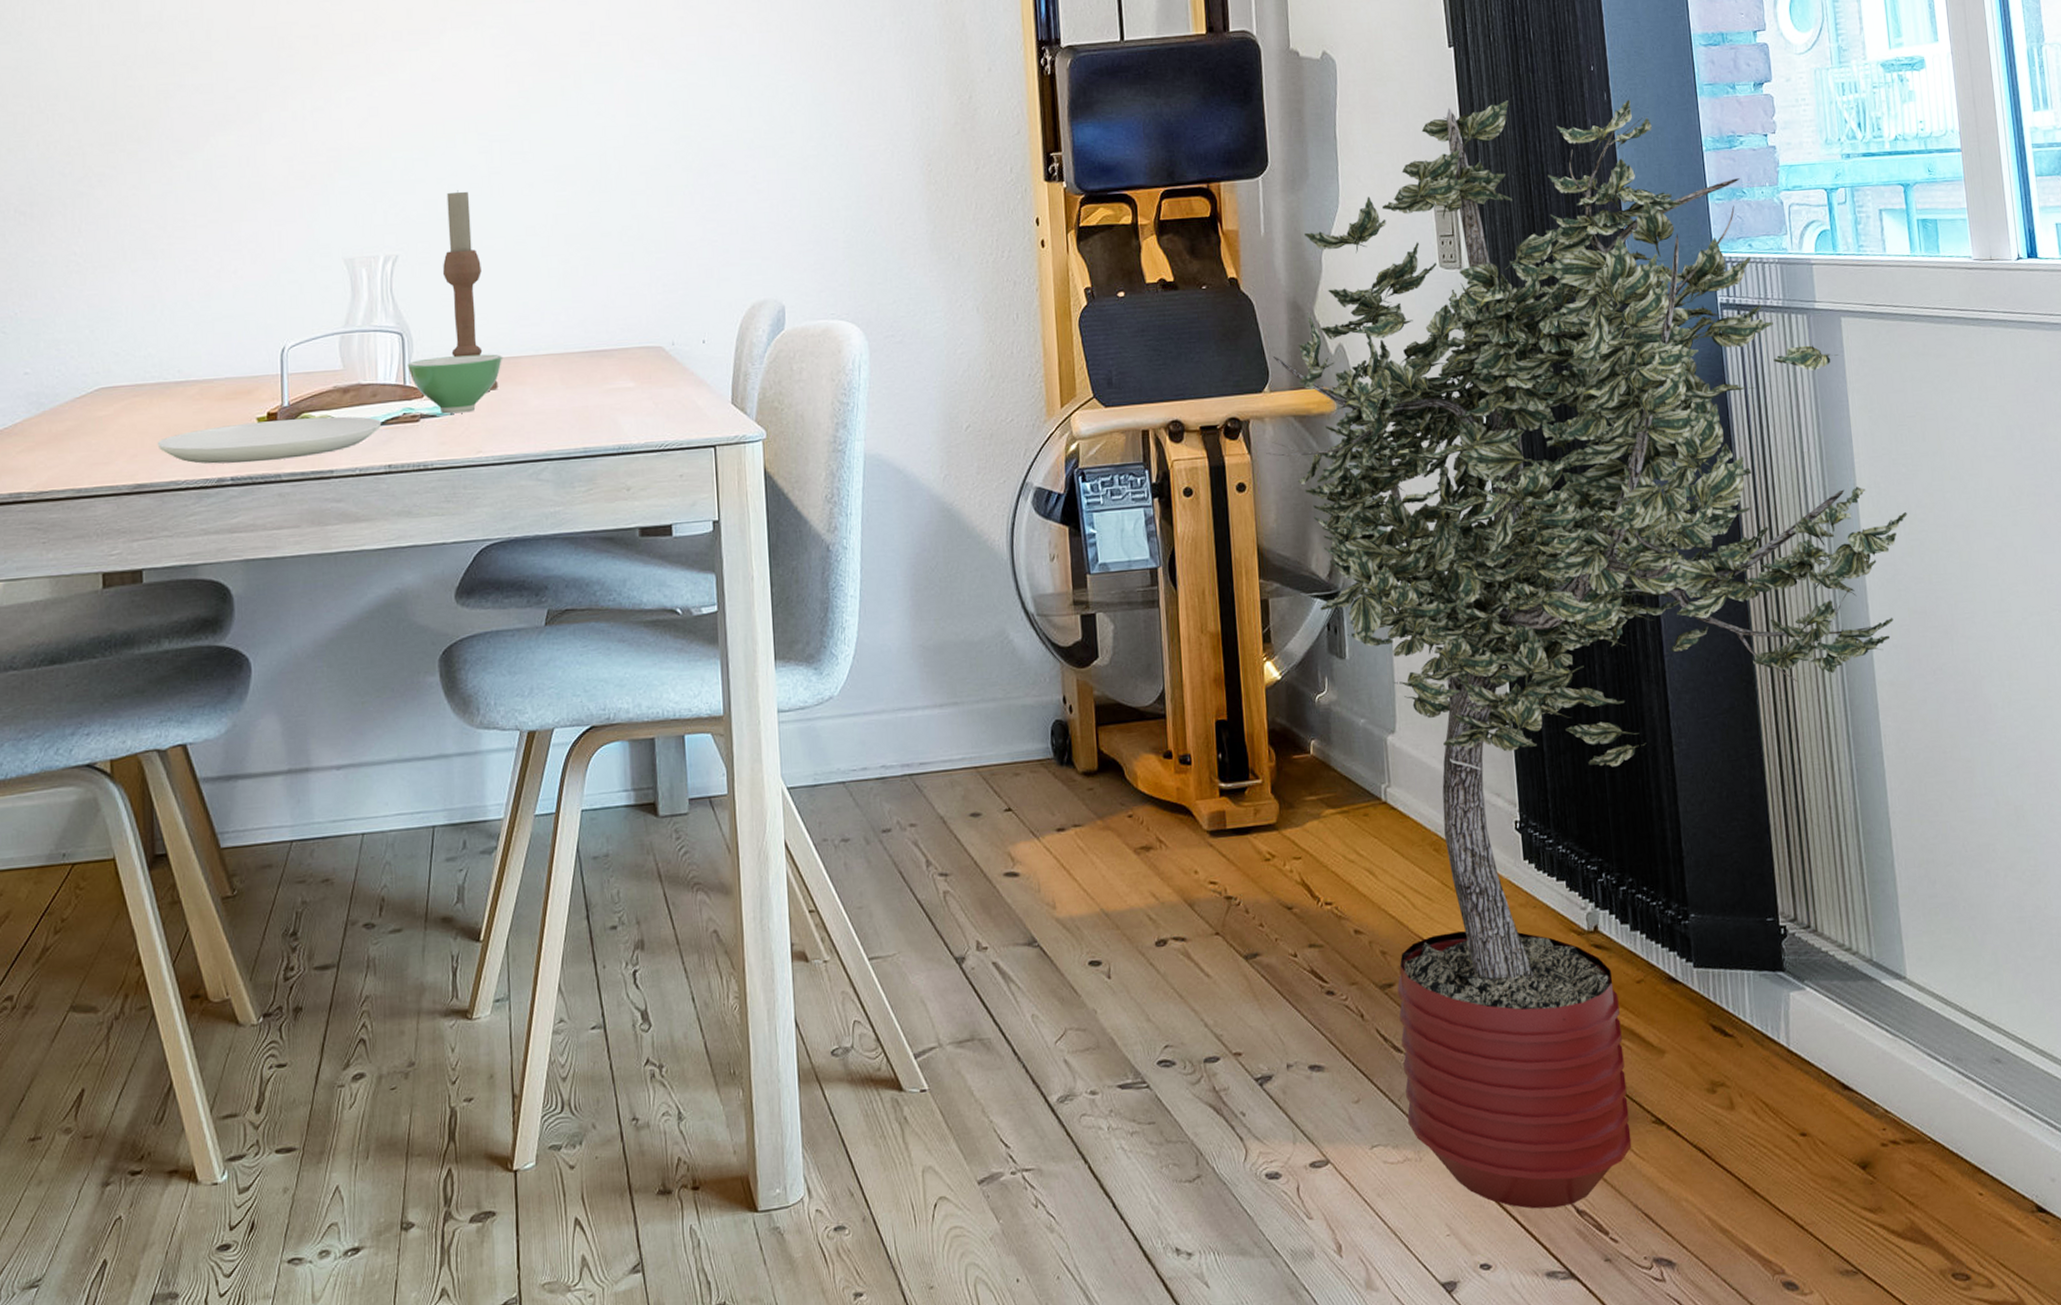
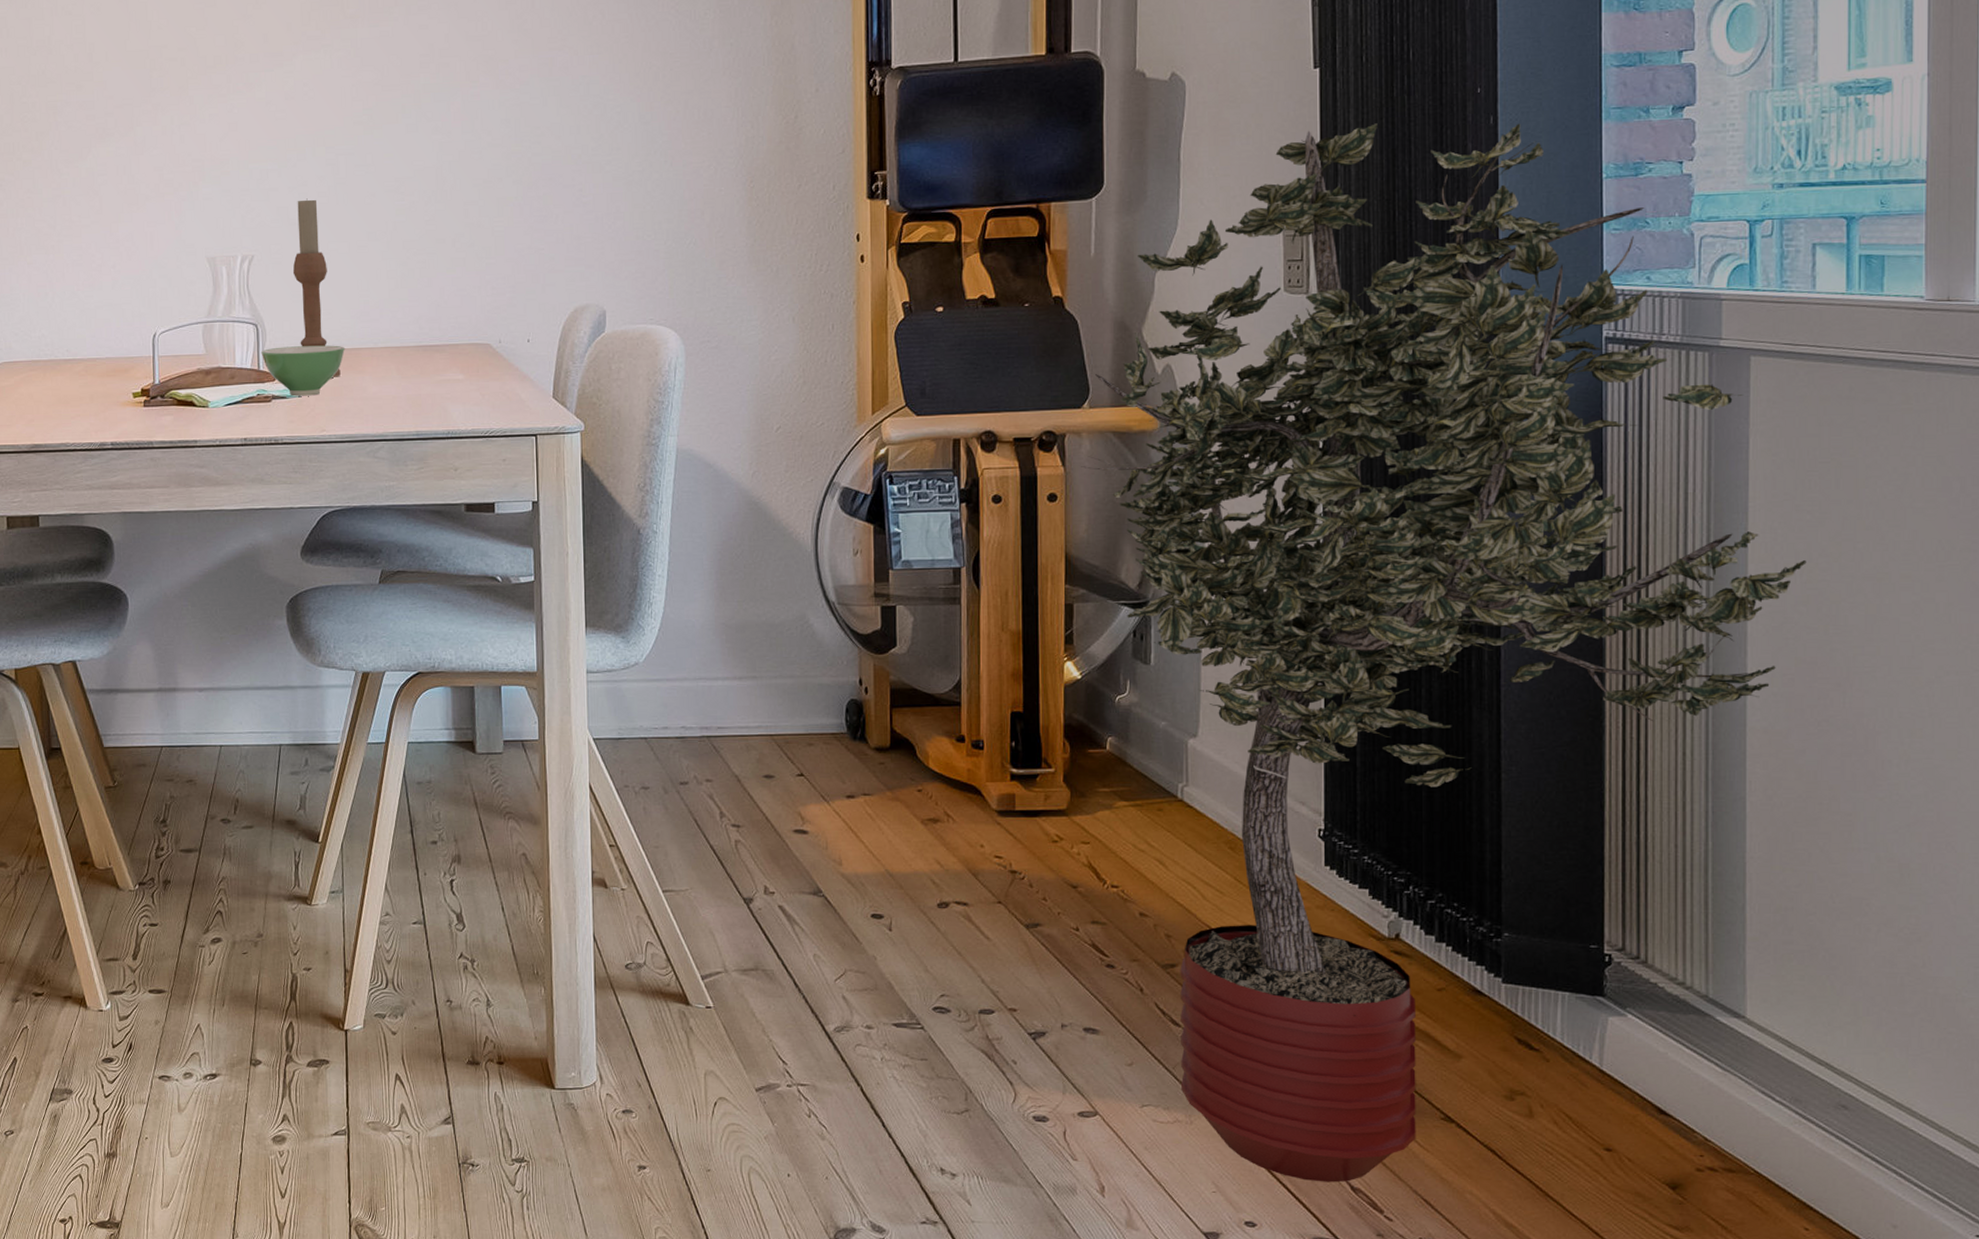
plate: present [157,416,382,464] -> none [50,394,239,430]

